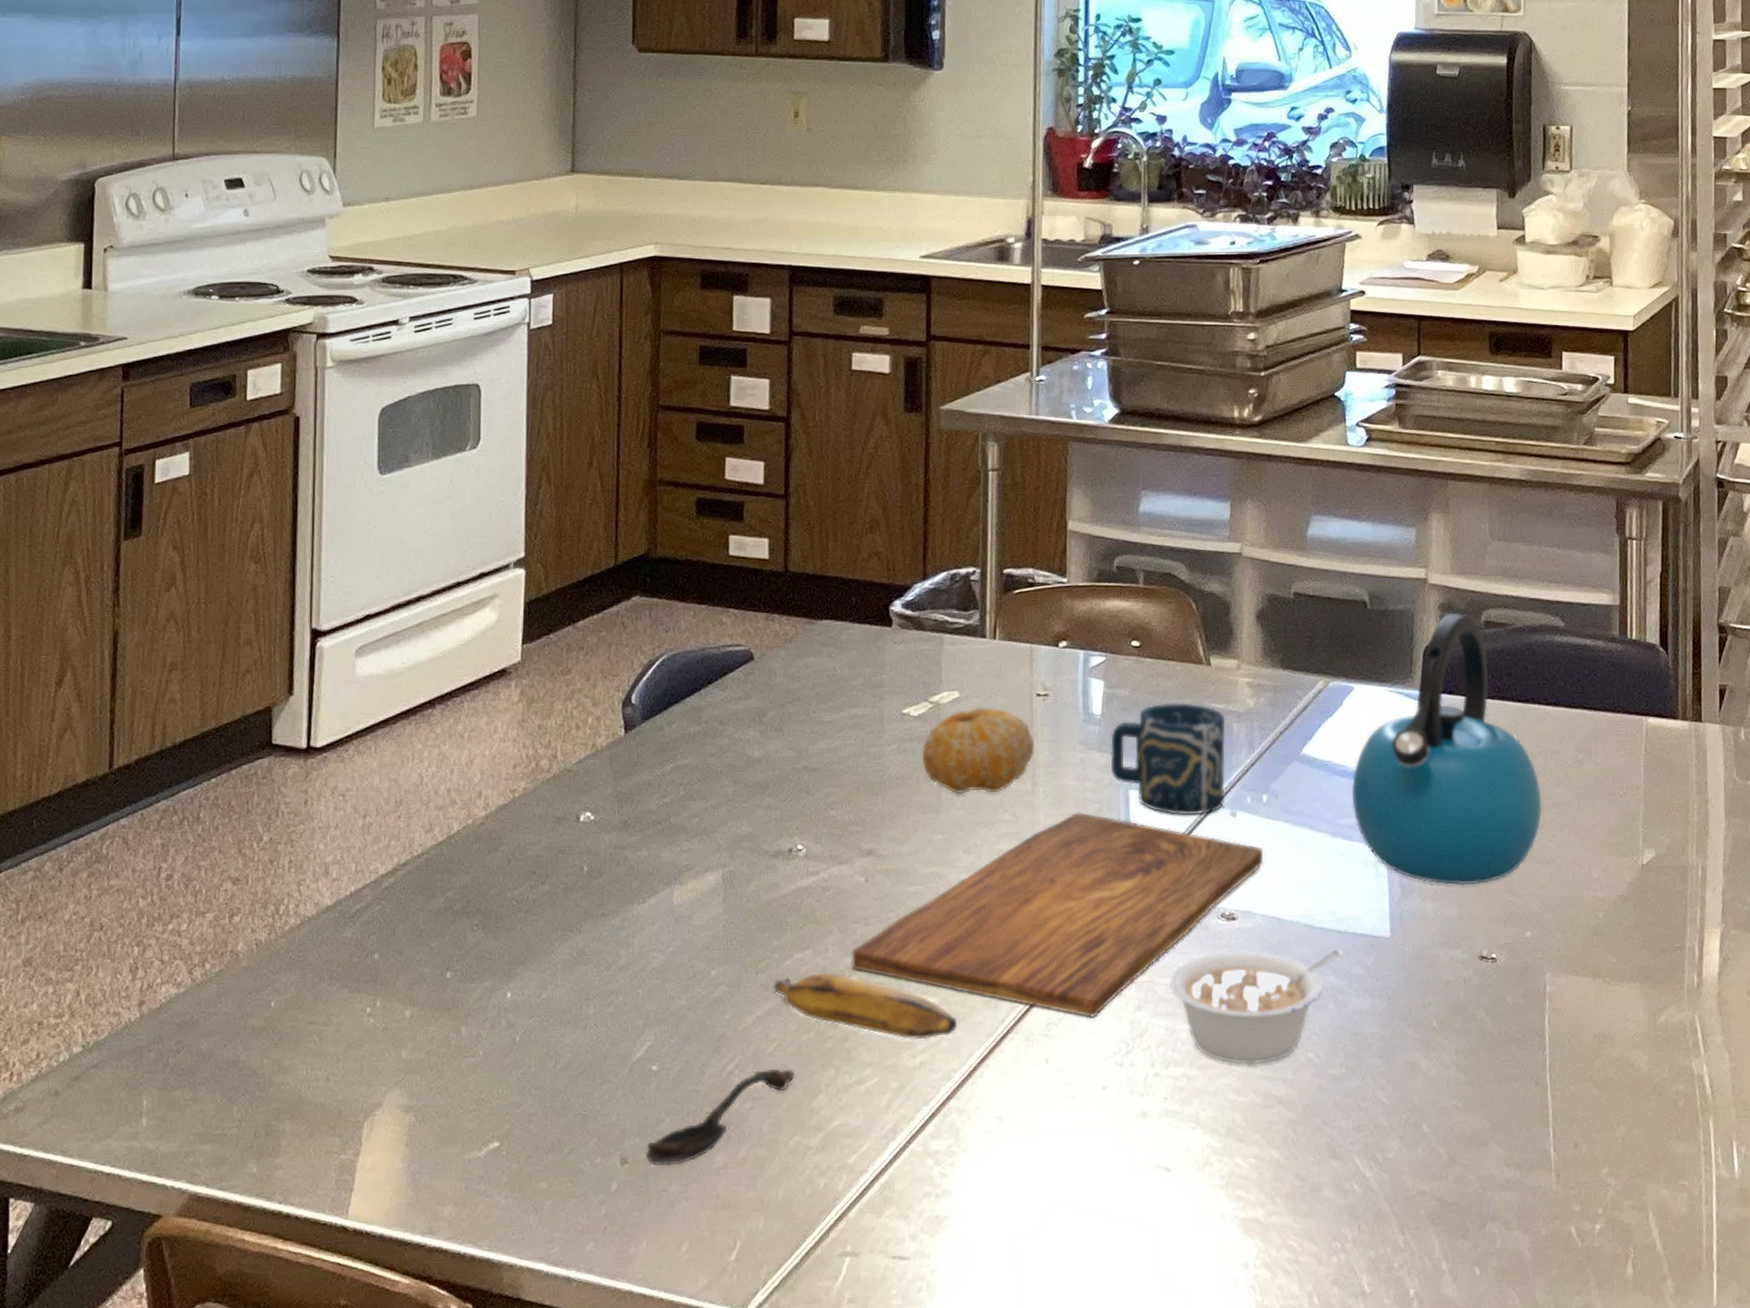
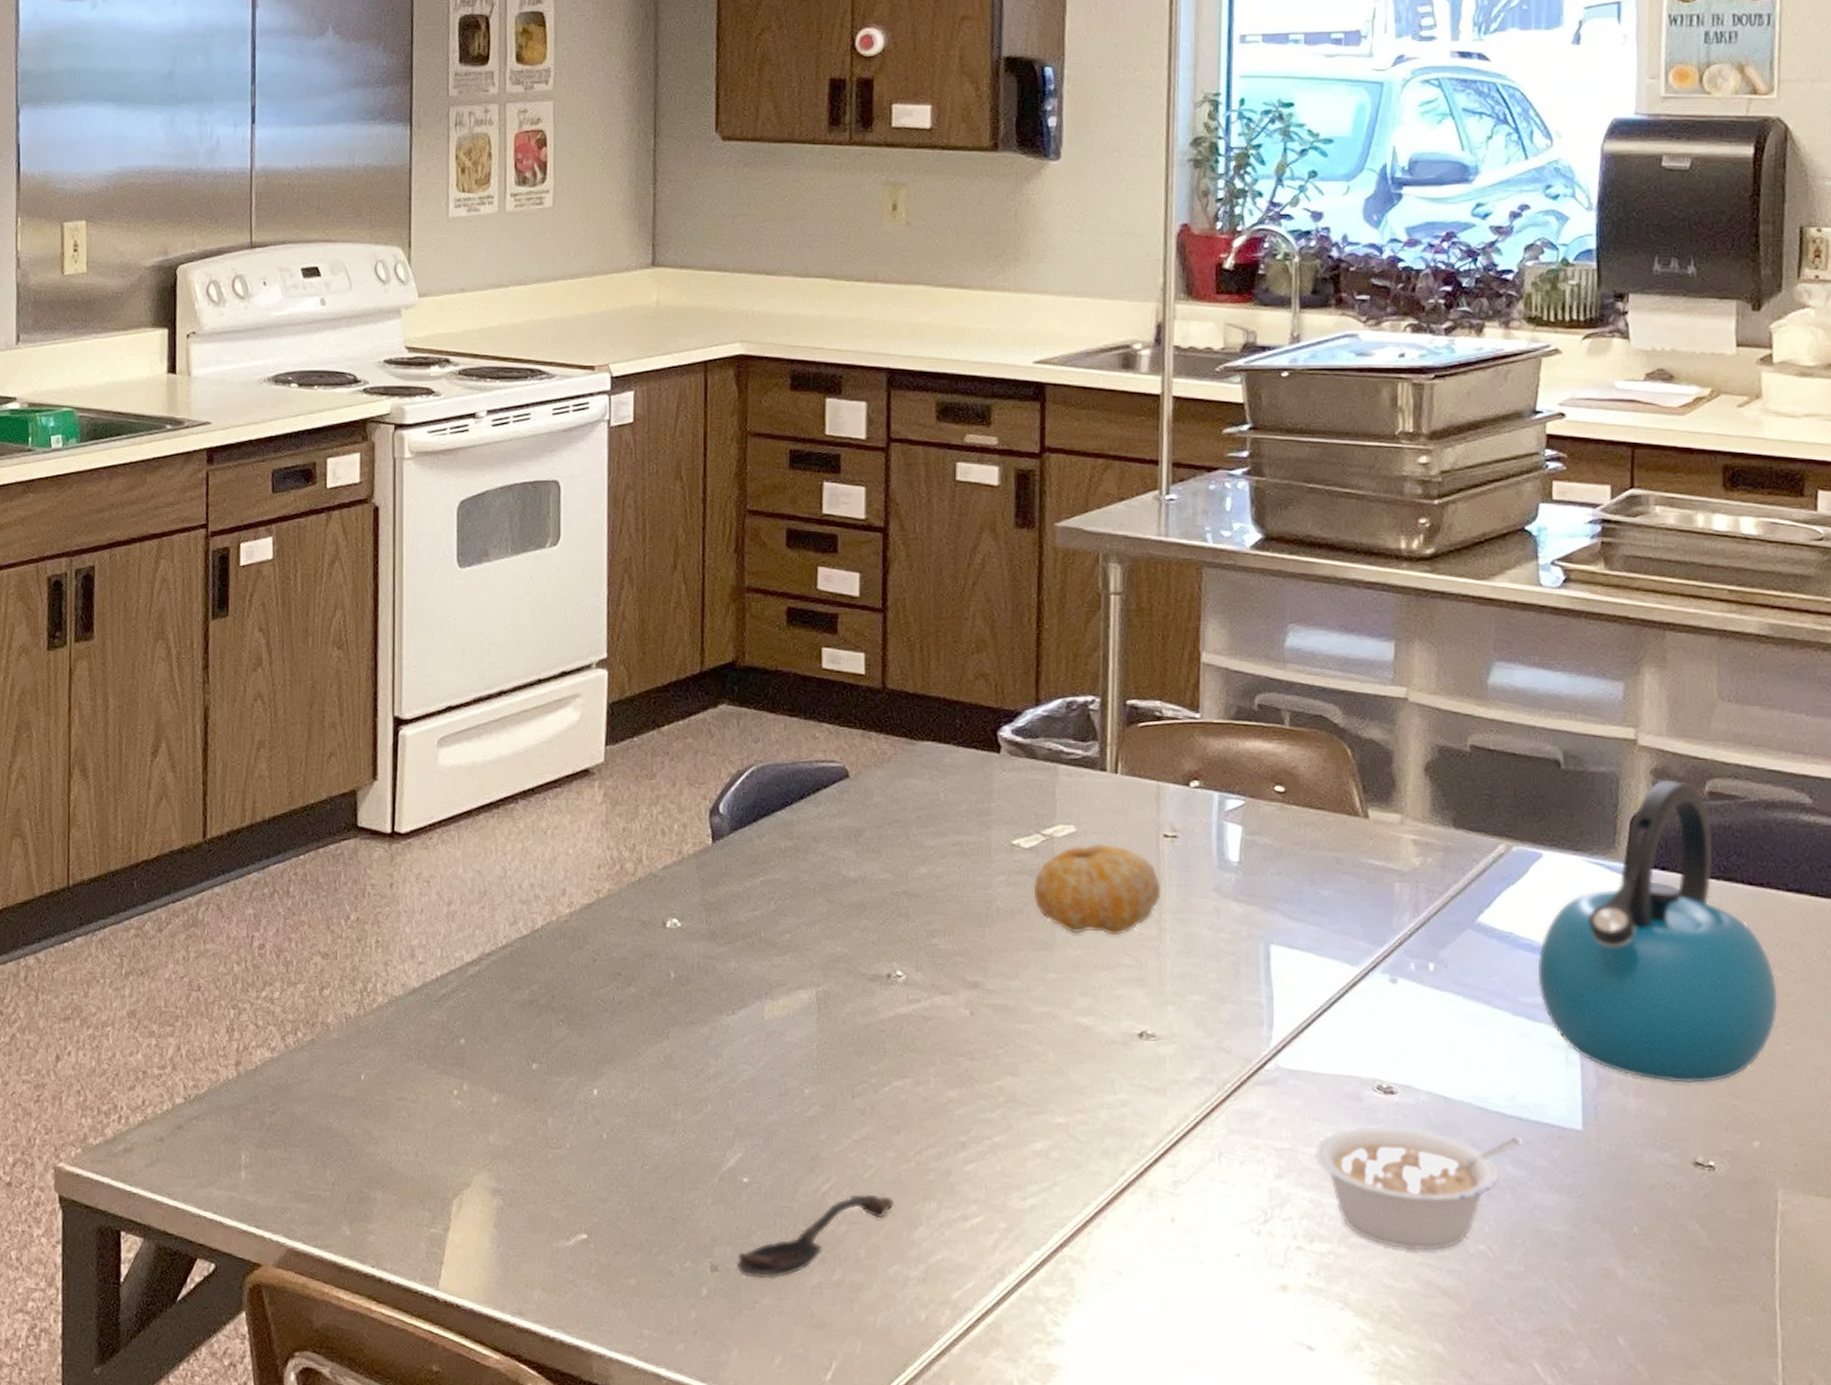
banana: present [773,972,958,1040] -> none [870,1102,1073,1183]
cutting board: present [852,812,1264,1018] -> none [955,963,1430,1181]
cup: present [1110,703,1225,816] -> none [1248,855,1385,979]

